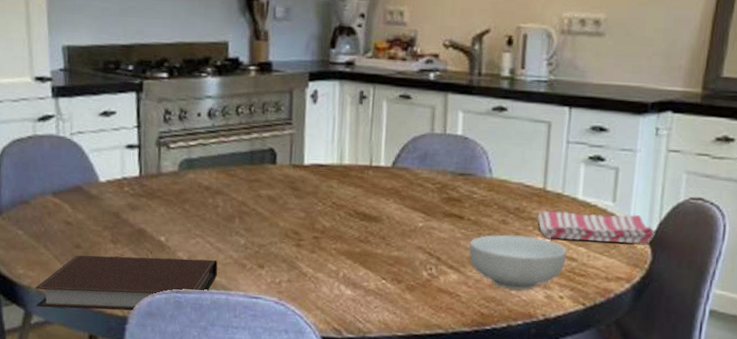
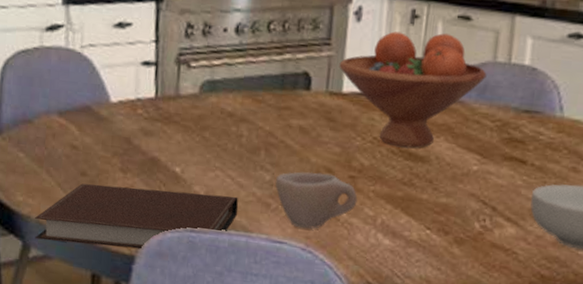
cup: none [249,235,322,285] -> present [275,172,358,229]
fruit bowl: none [300,110,427,210] -> present [339,31,487,148]

